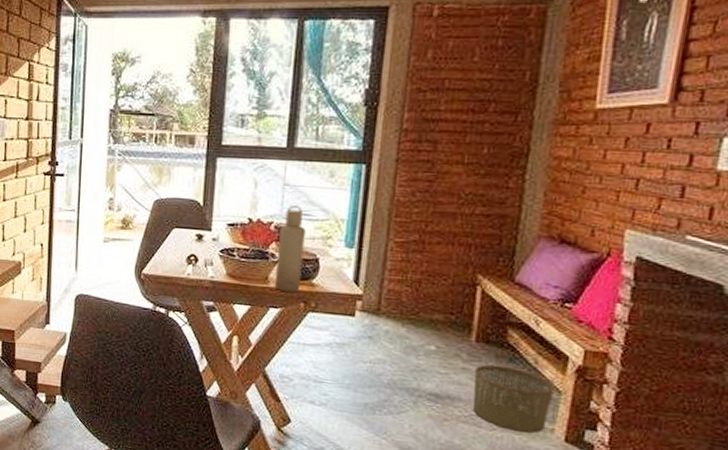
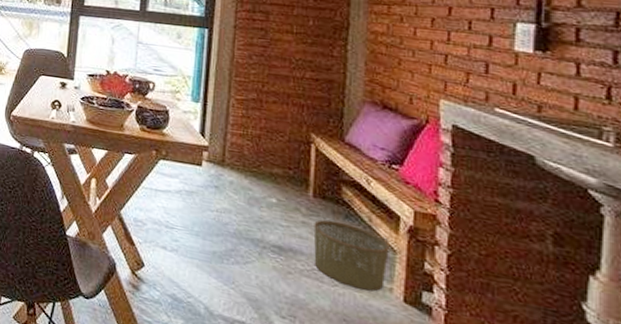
bottle: present [274,205,306,293] -> none [129,61,156,141]

